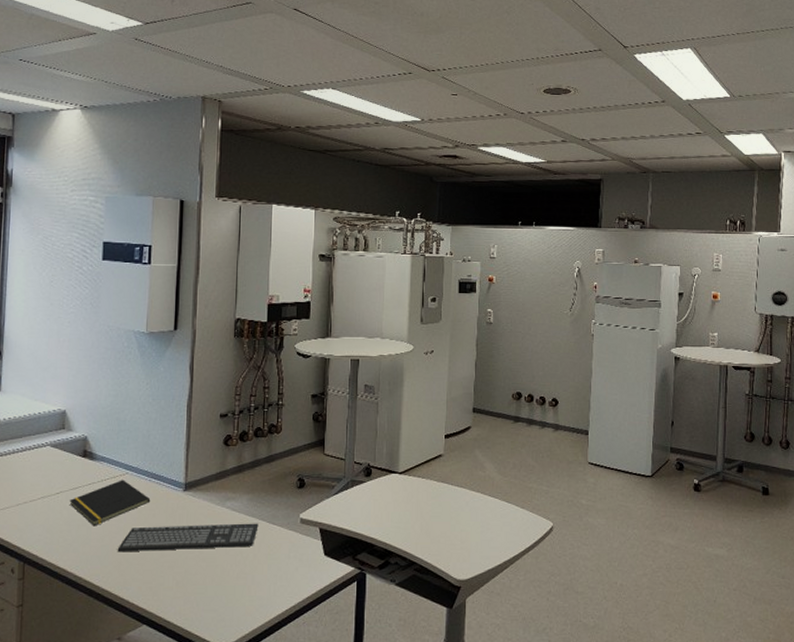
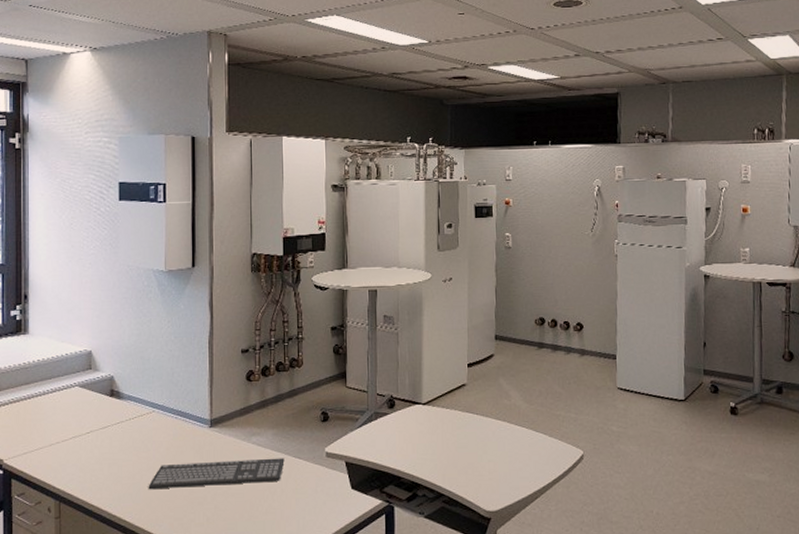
notepad: present [69,480,151,527] -> none [100,418,178,465]

